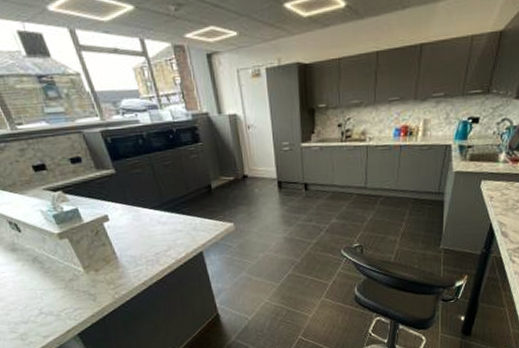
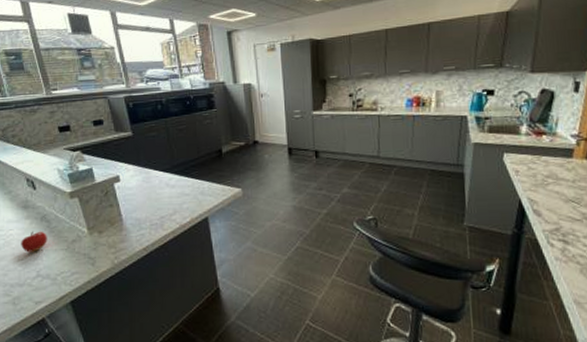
fruit: none [16,272,44,293] -> present [21,231,47,252]

